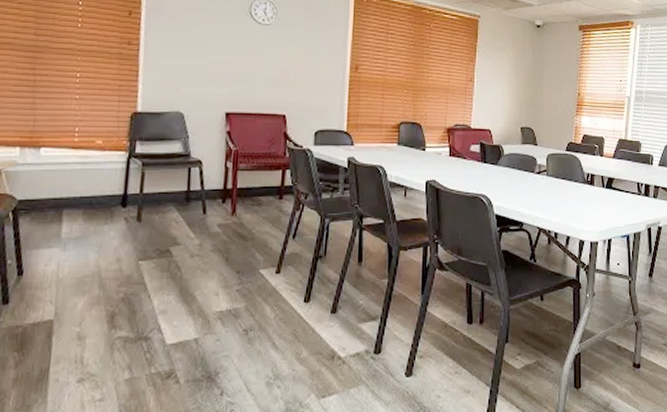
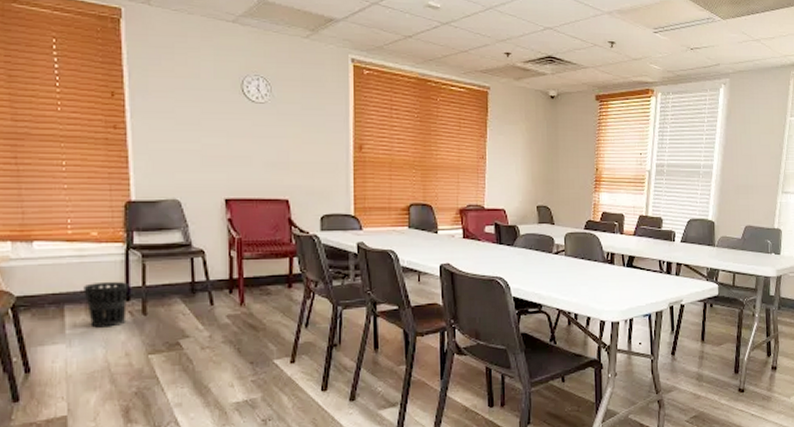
wastebasket: none [83,188,126,233] -> present [84,281,128,328]

